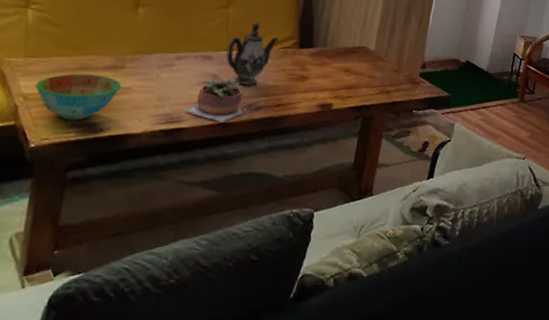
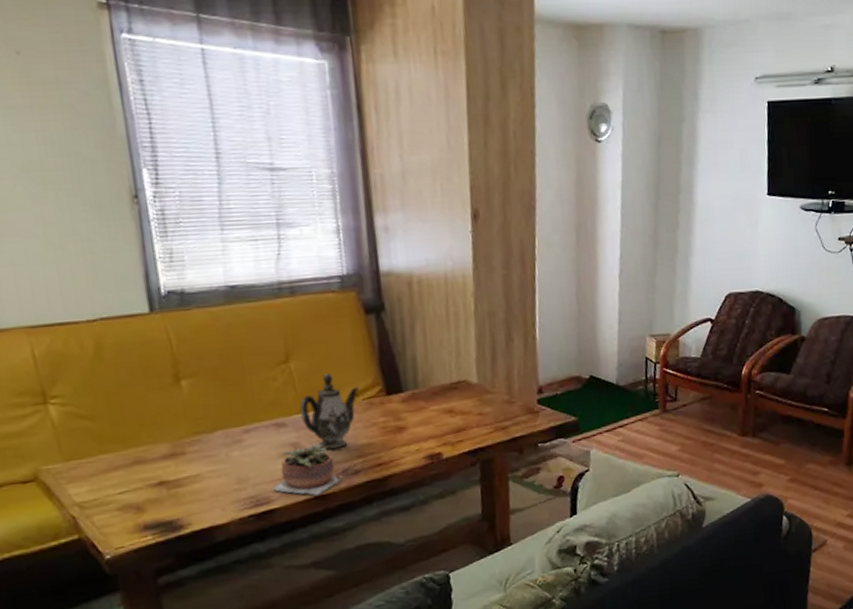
bowl: present [35,73,122,121] -> none [88,466,189,523]

